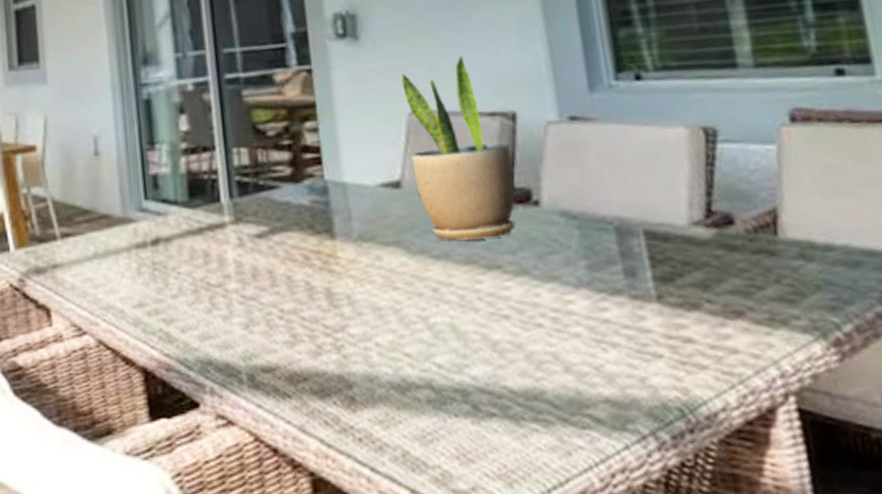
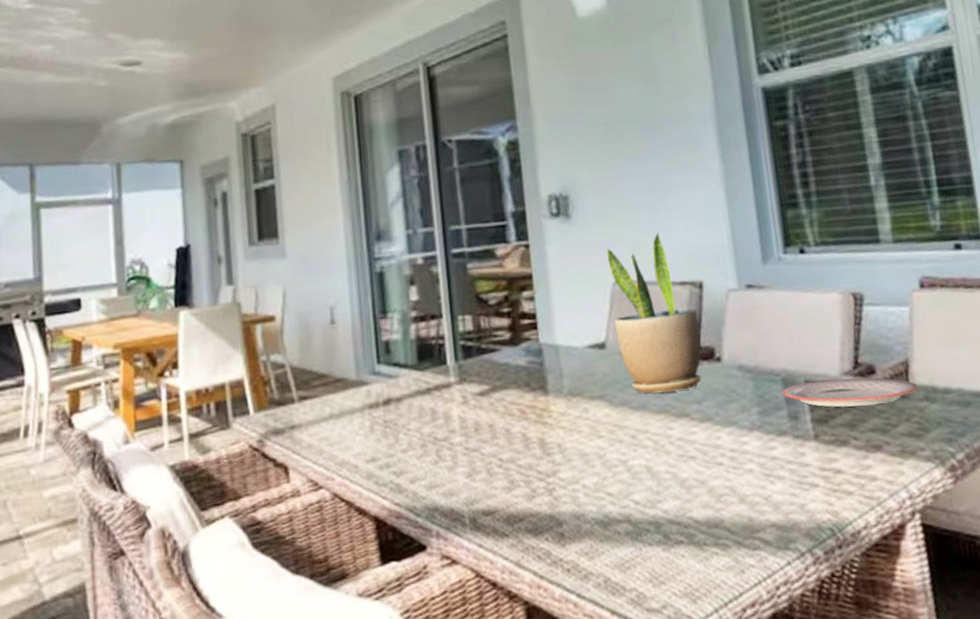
plate: none [615,228,790,264] -> present [782,377,918,408]

